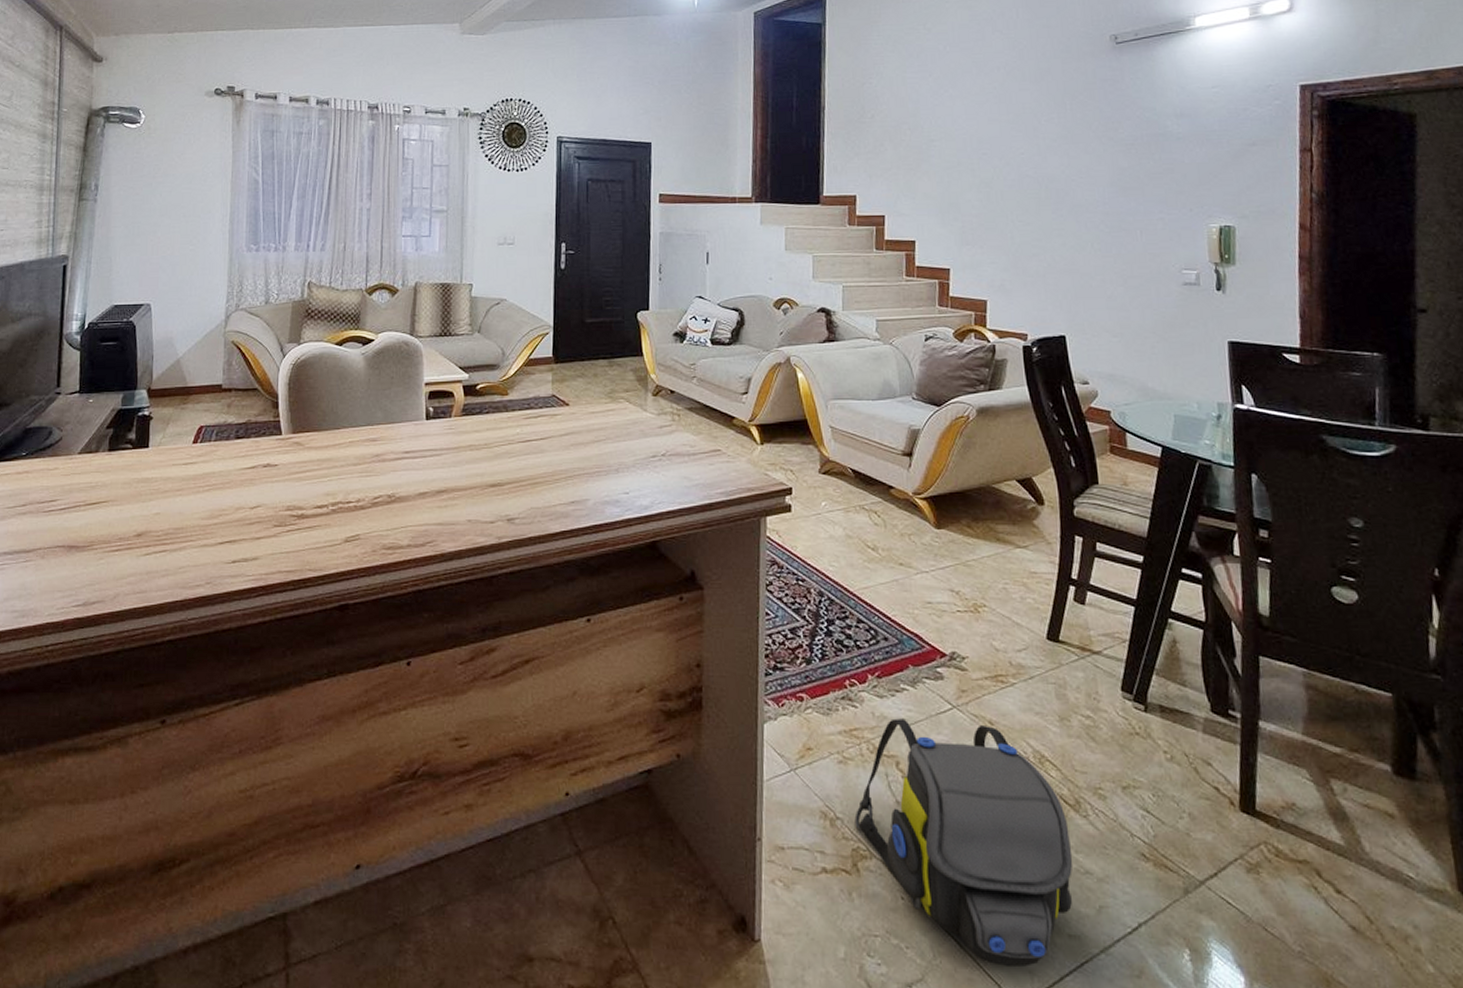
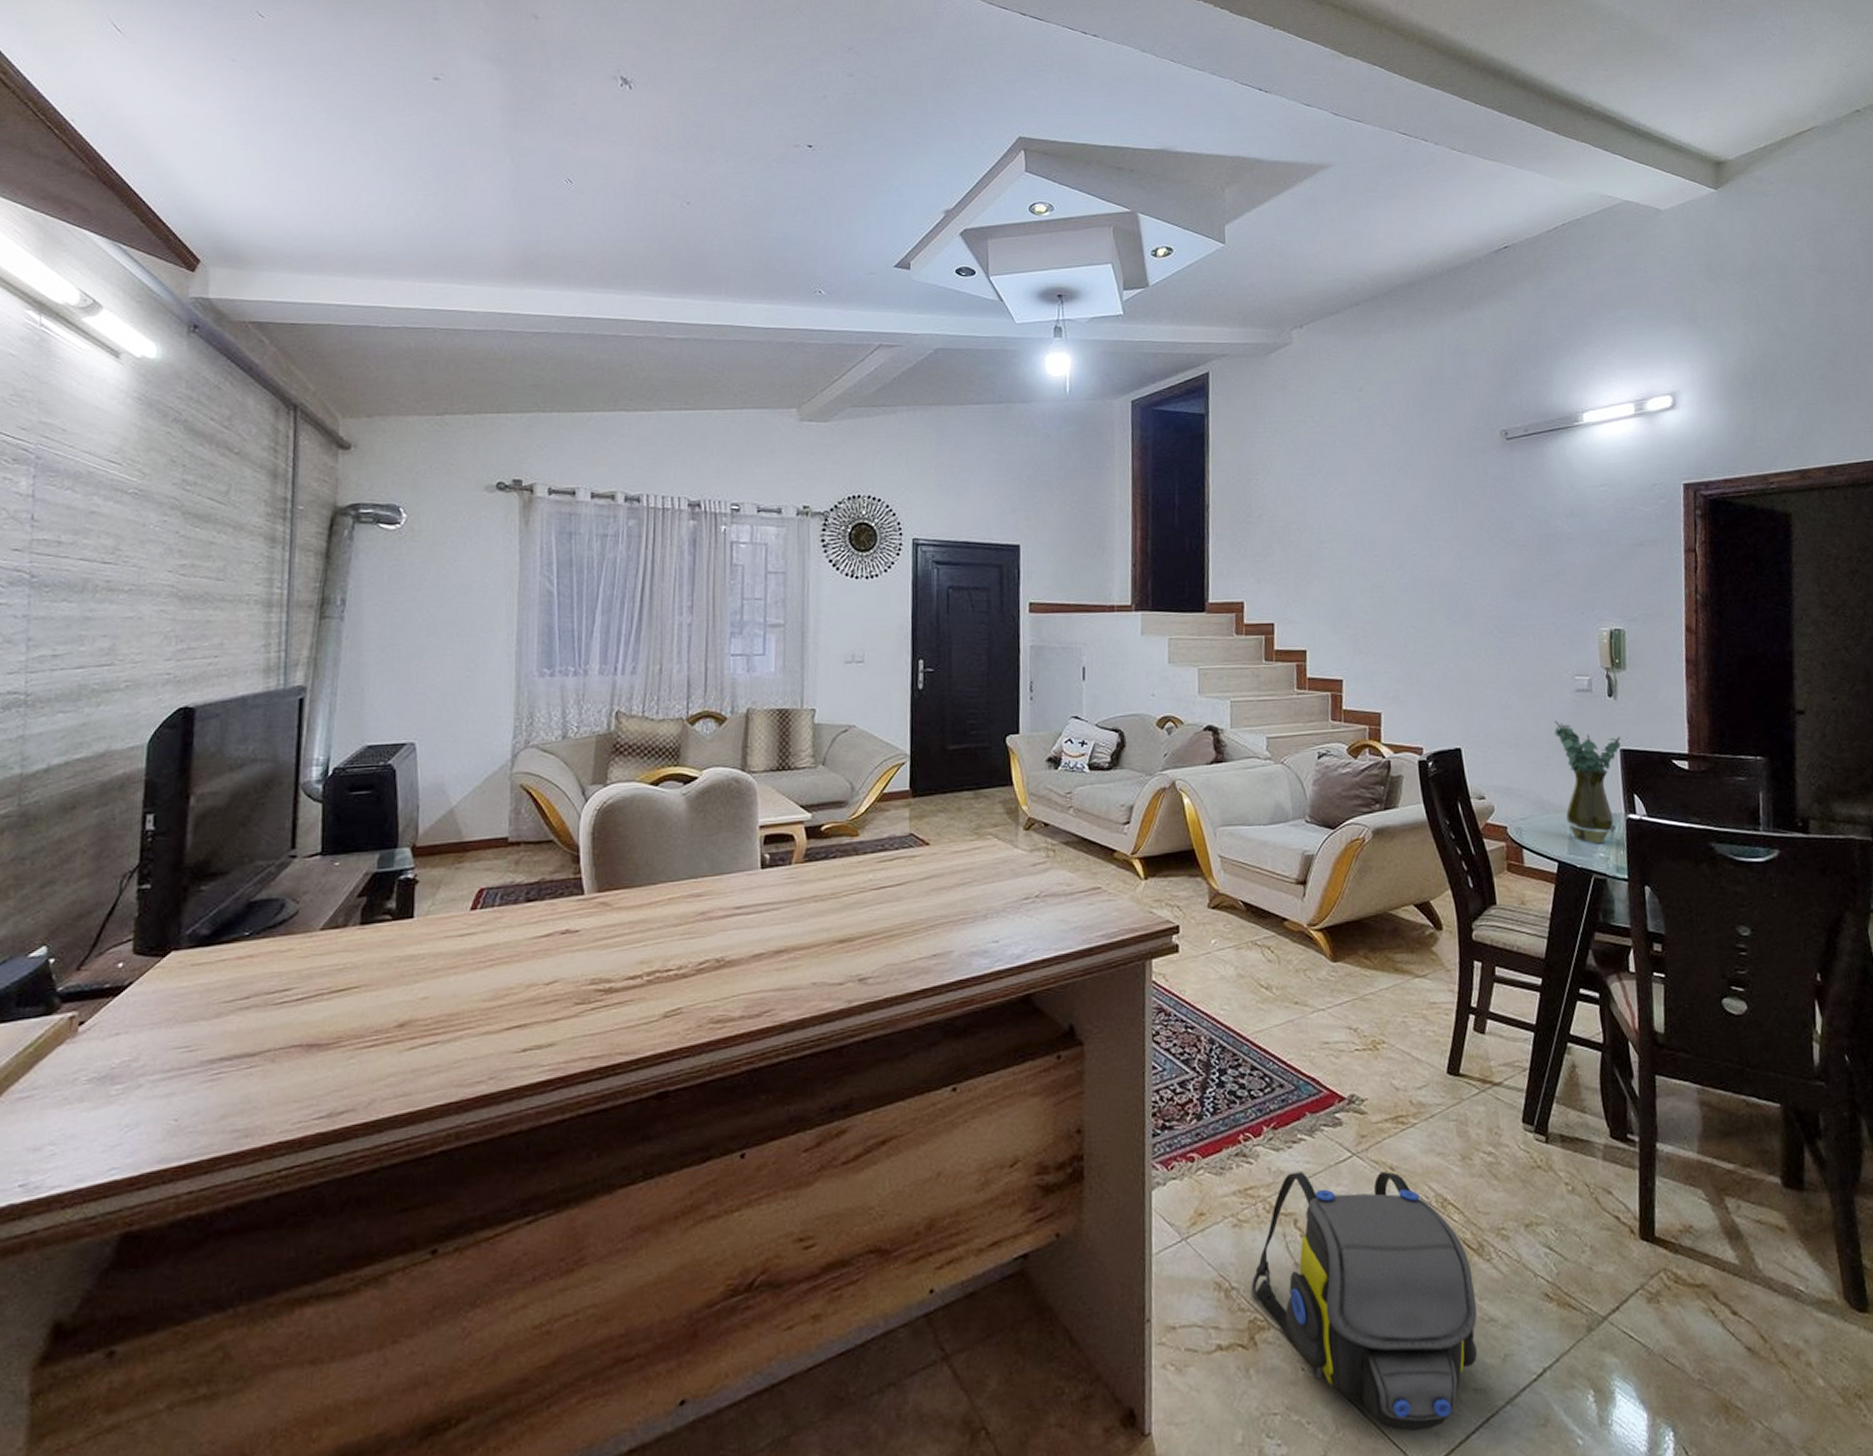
vase: none [1160,312,1229,432] -> present [1554,720,1621,844]

